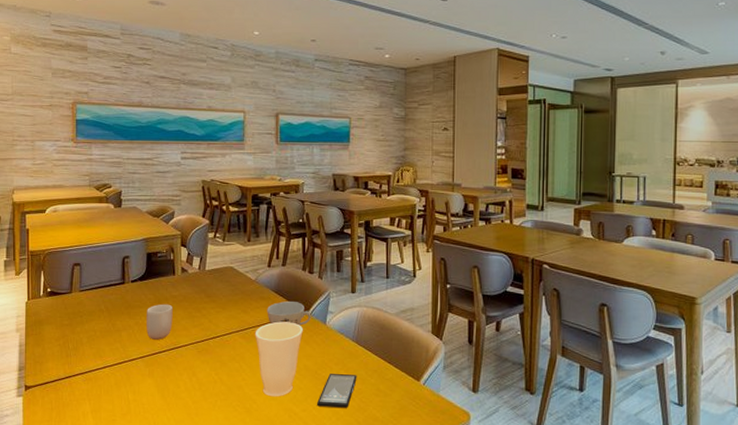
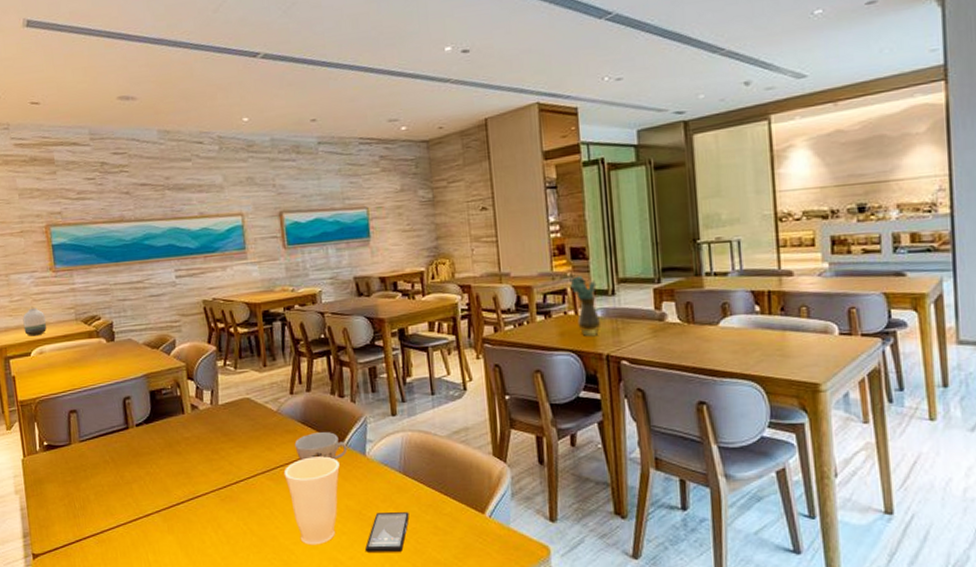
vase: none [42,172,63,196] -> present [22,307,47,336]
cup: present [146,304,173,340] -> none [157,447,189,490]
vase: none [508,190,530,243] -> present [569,274,601,337]

